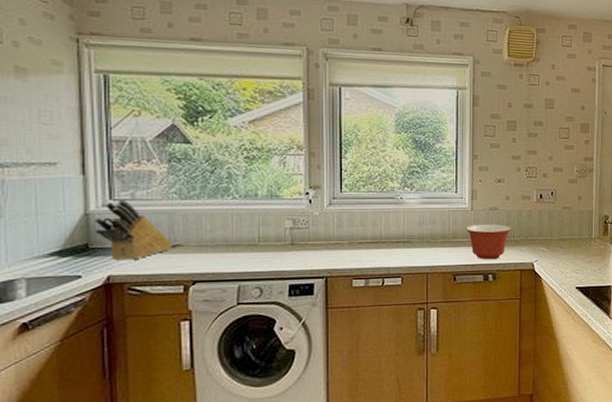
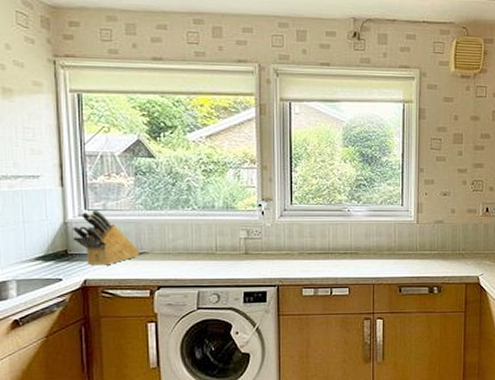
mixing bowl: present [465,224,511,260] -> none [411,237,456,273]

